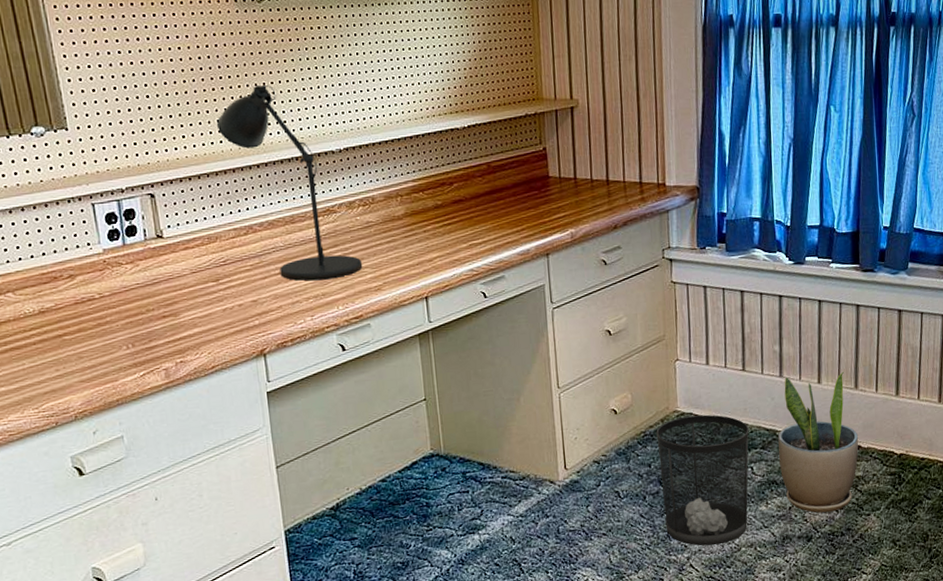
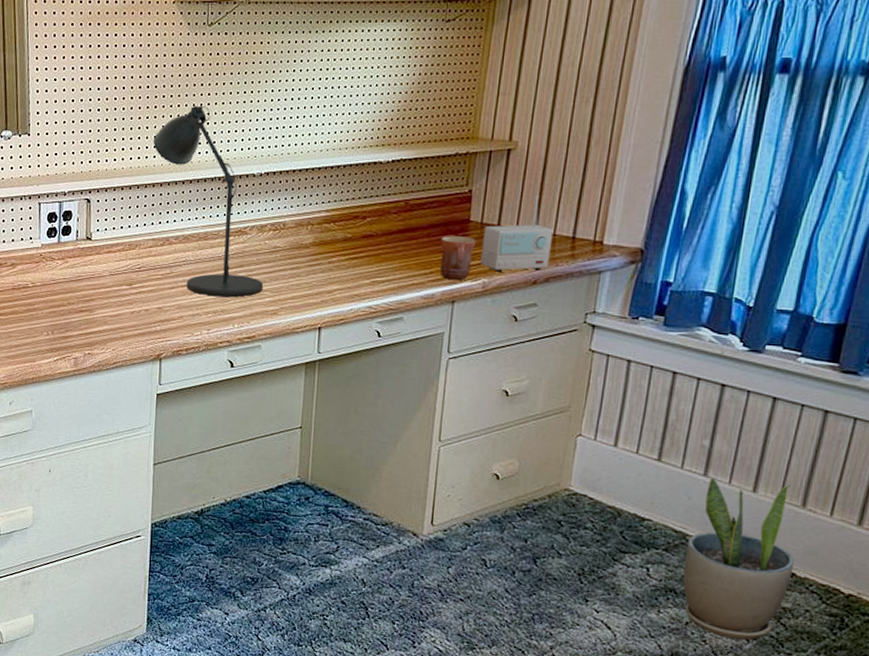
mug: none [526,191,558,234] -> present [439,236,476,281]
radio: none [563,147,624,221] -> present [480,195,554,272]
waste bin: present [656,414,749,546] -> none [532,497,653,643]

